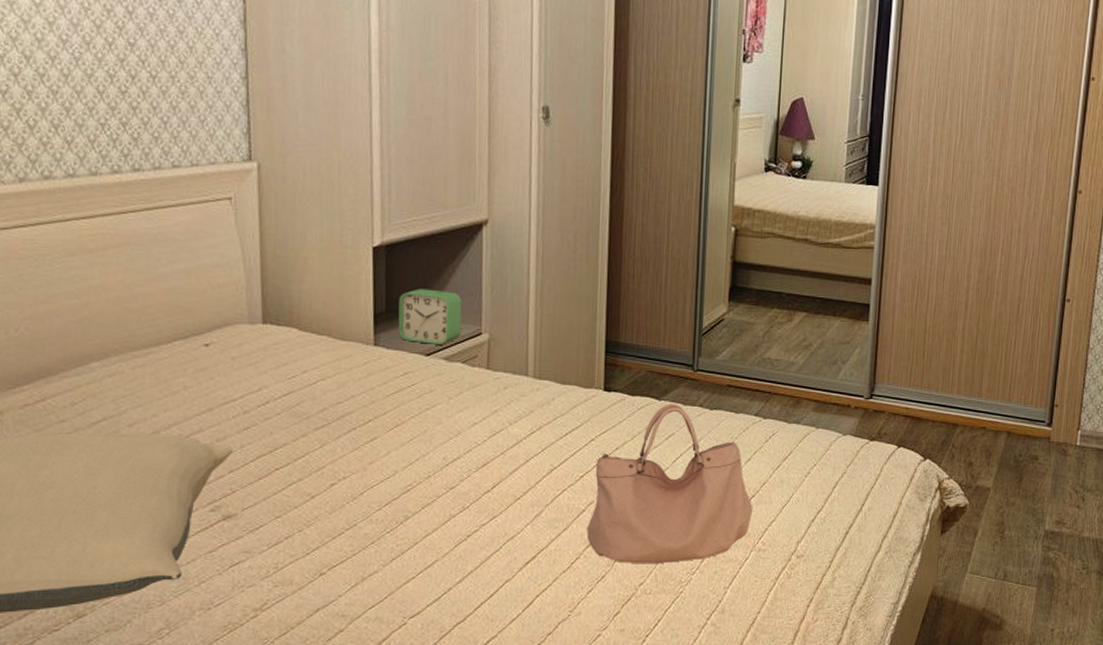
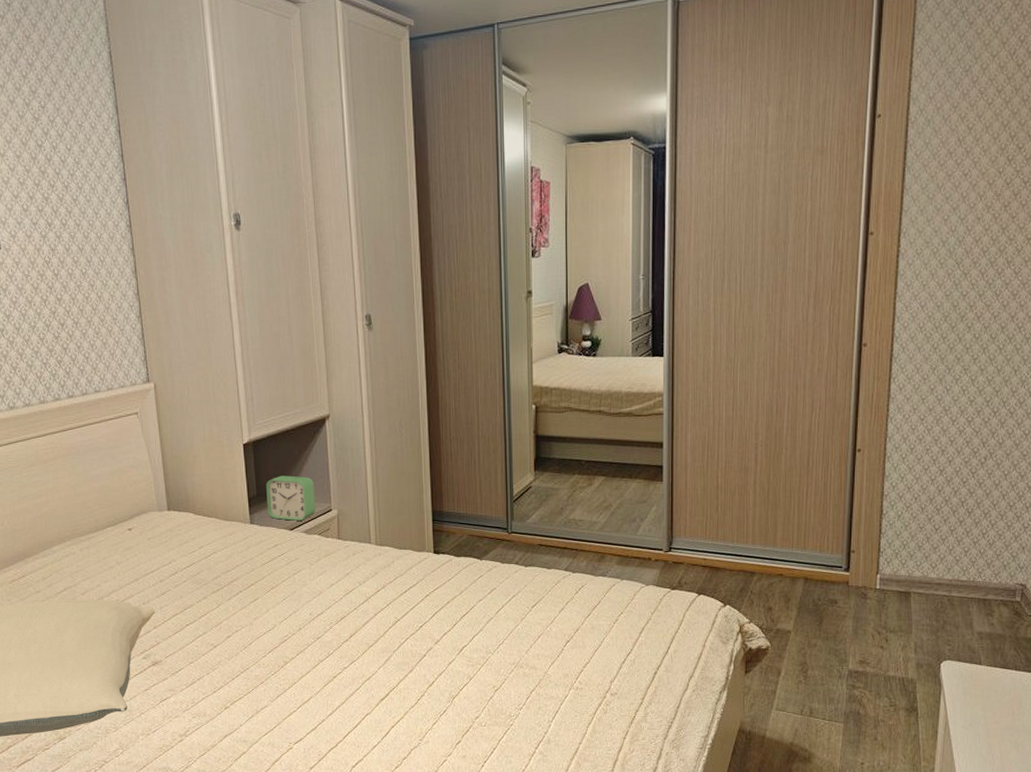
handbag: present [586,403,753,563] -> none [428,562,569,700]

